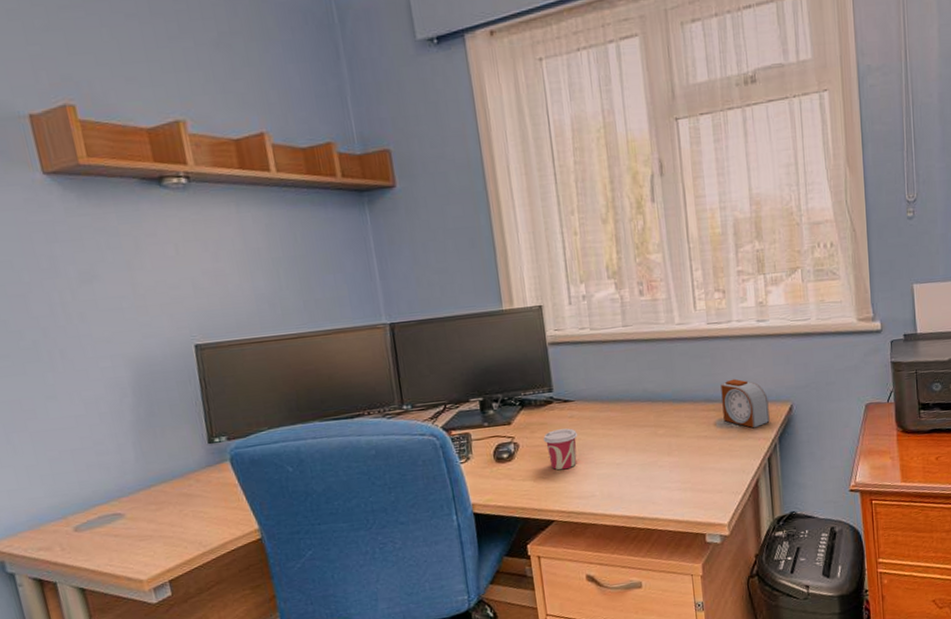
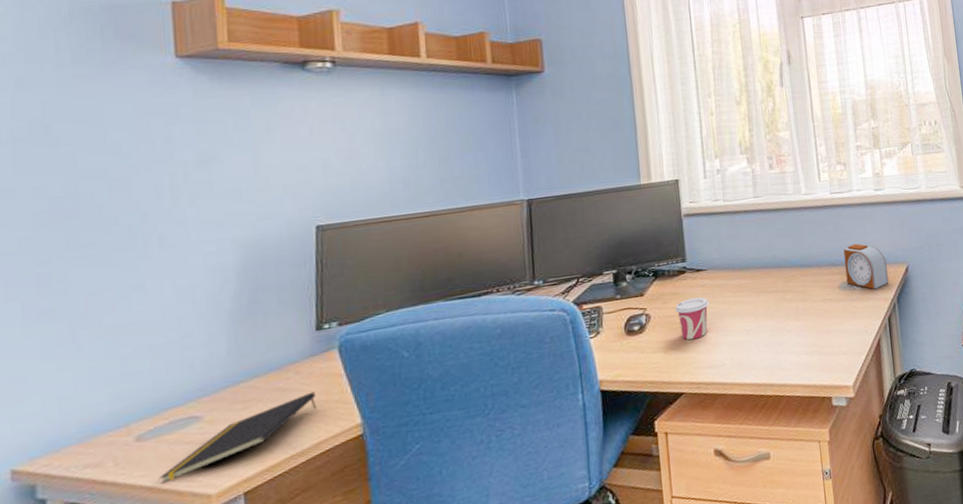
notepad: none [98,498,219,568] -> present [159,391,317,484]

